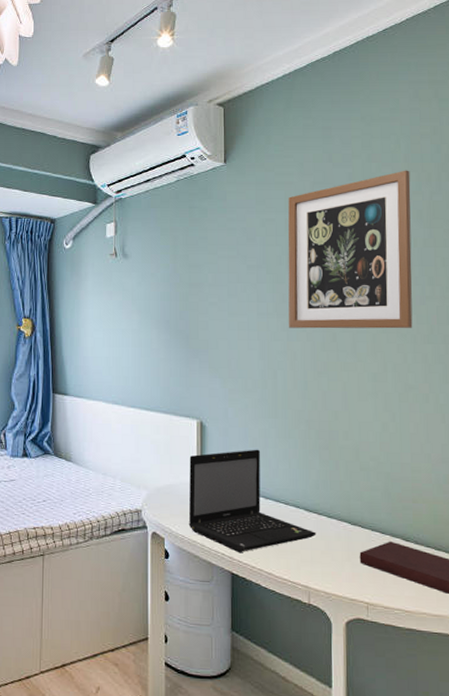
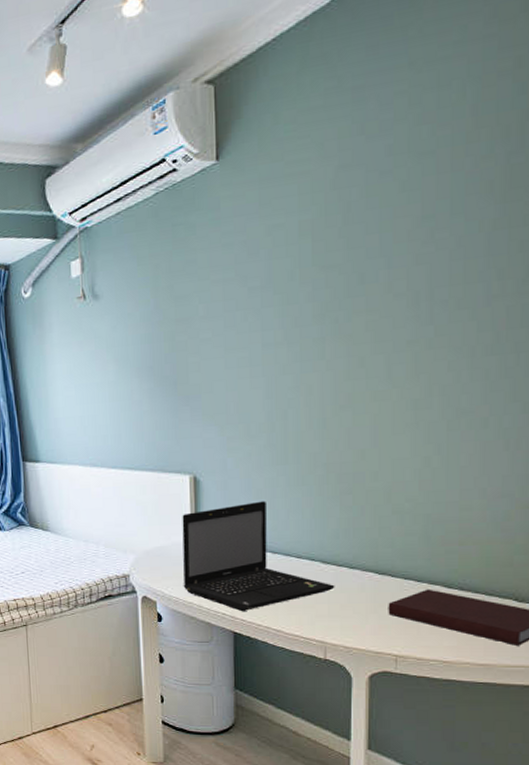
wall art: present [288,170,413,329] -> none [302,126,479,358]

